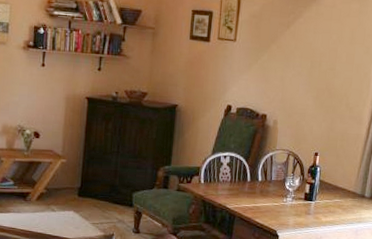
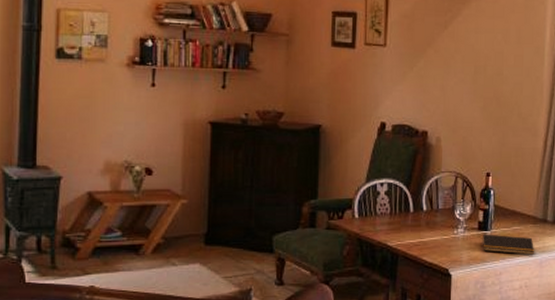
notepad: none [306,203,352,224] -> present [482,234,535,255]

